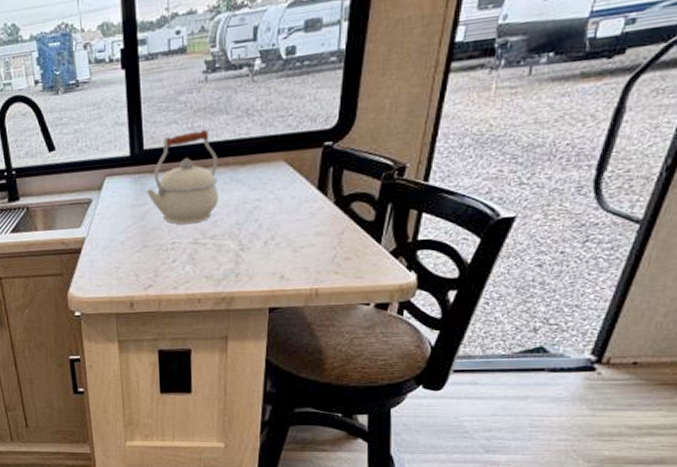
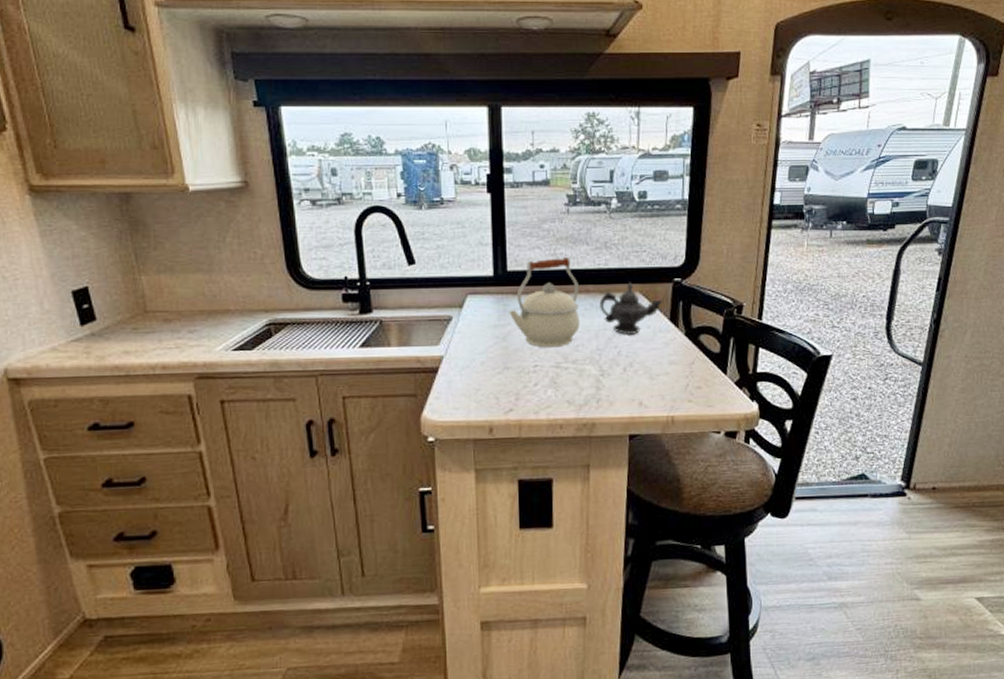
teapot: none [240,151,310,207] -> present [599,282,663,334]

